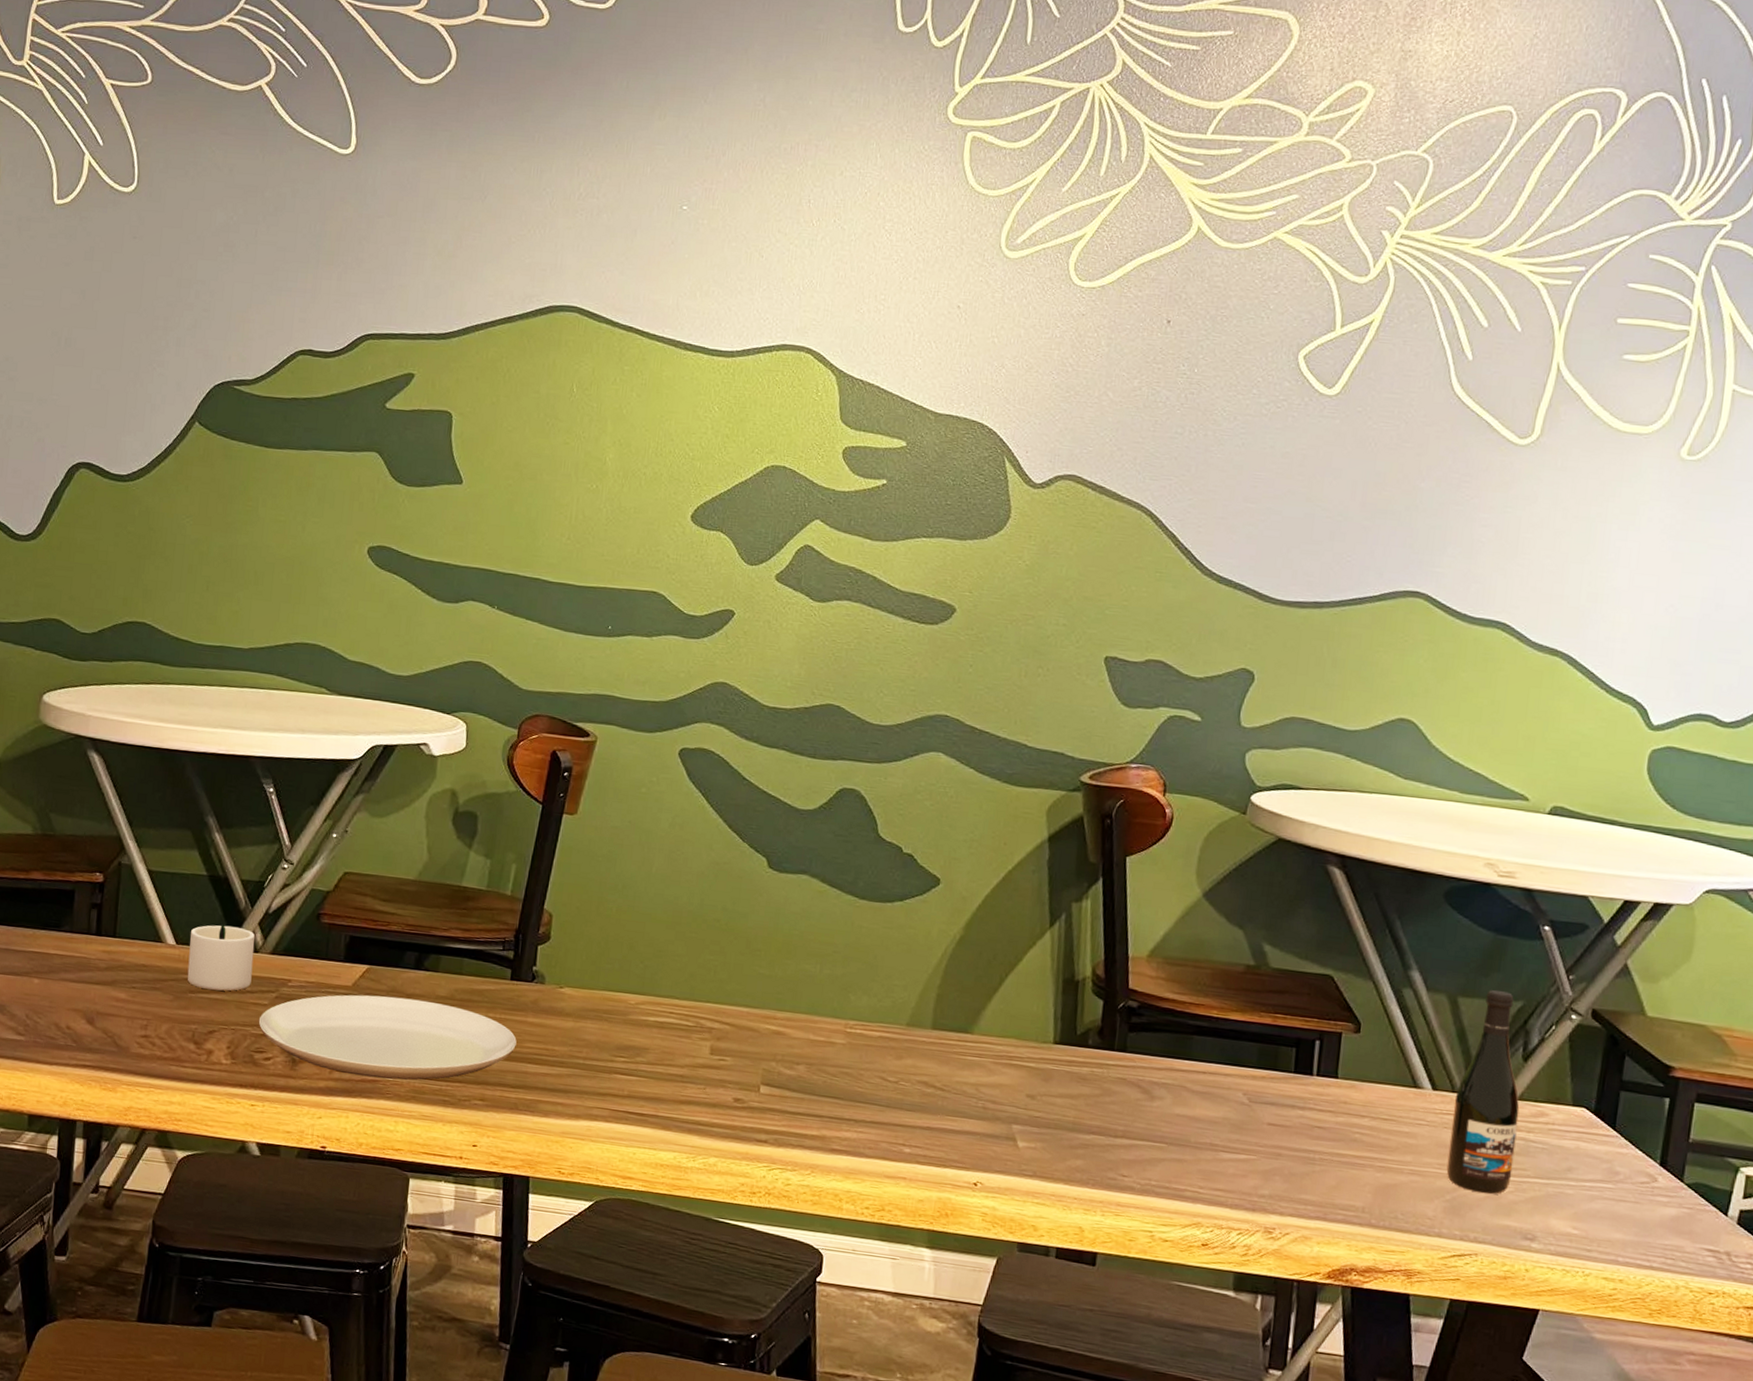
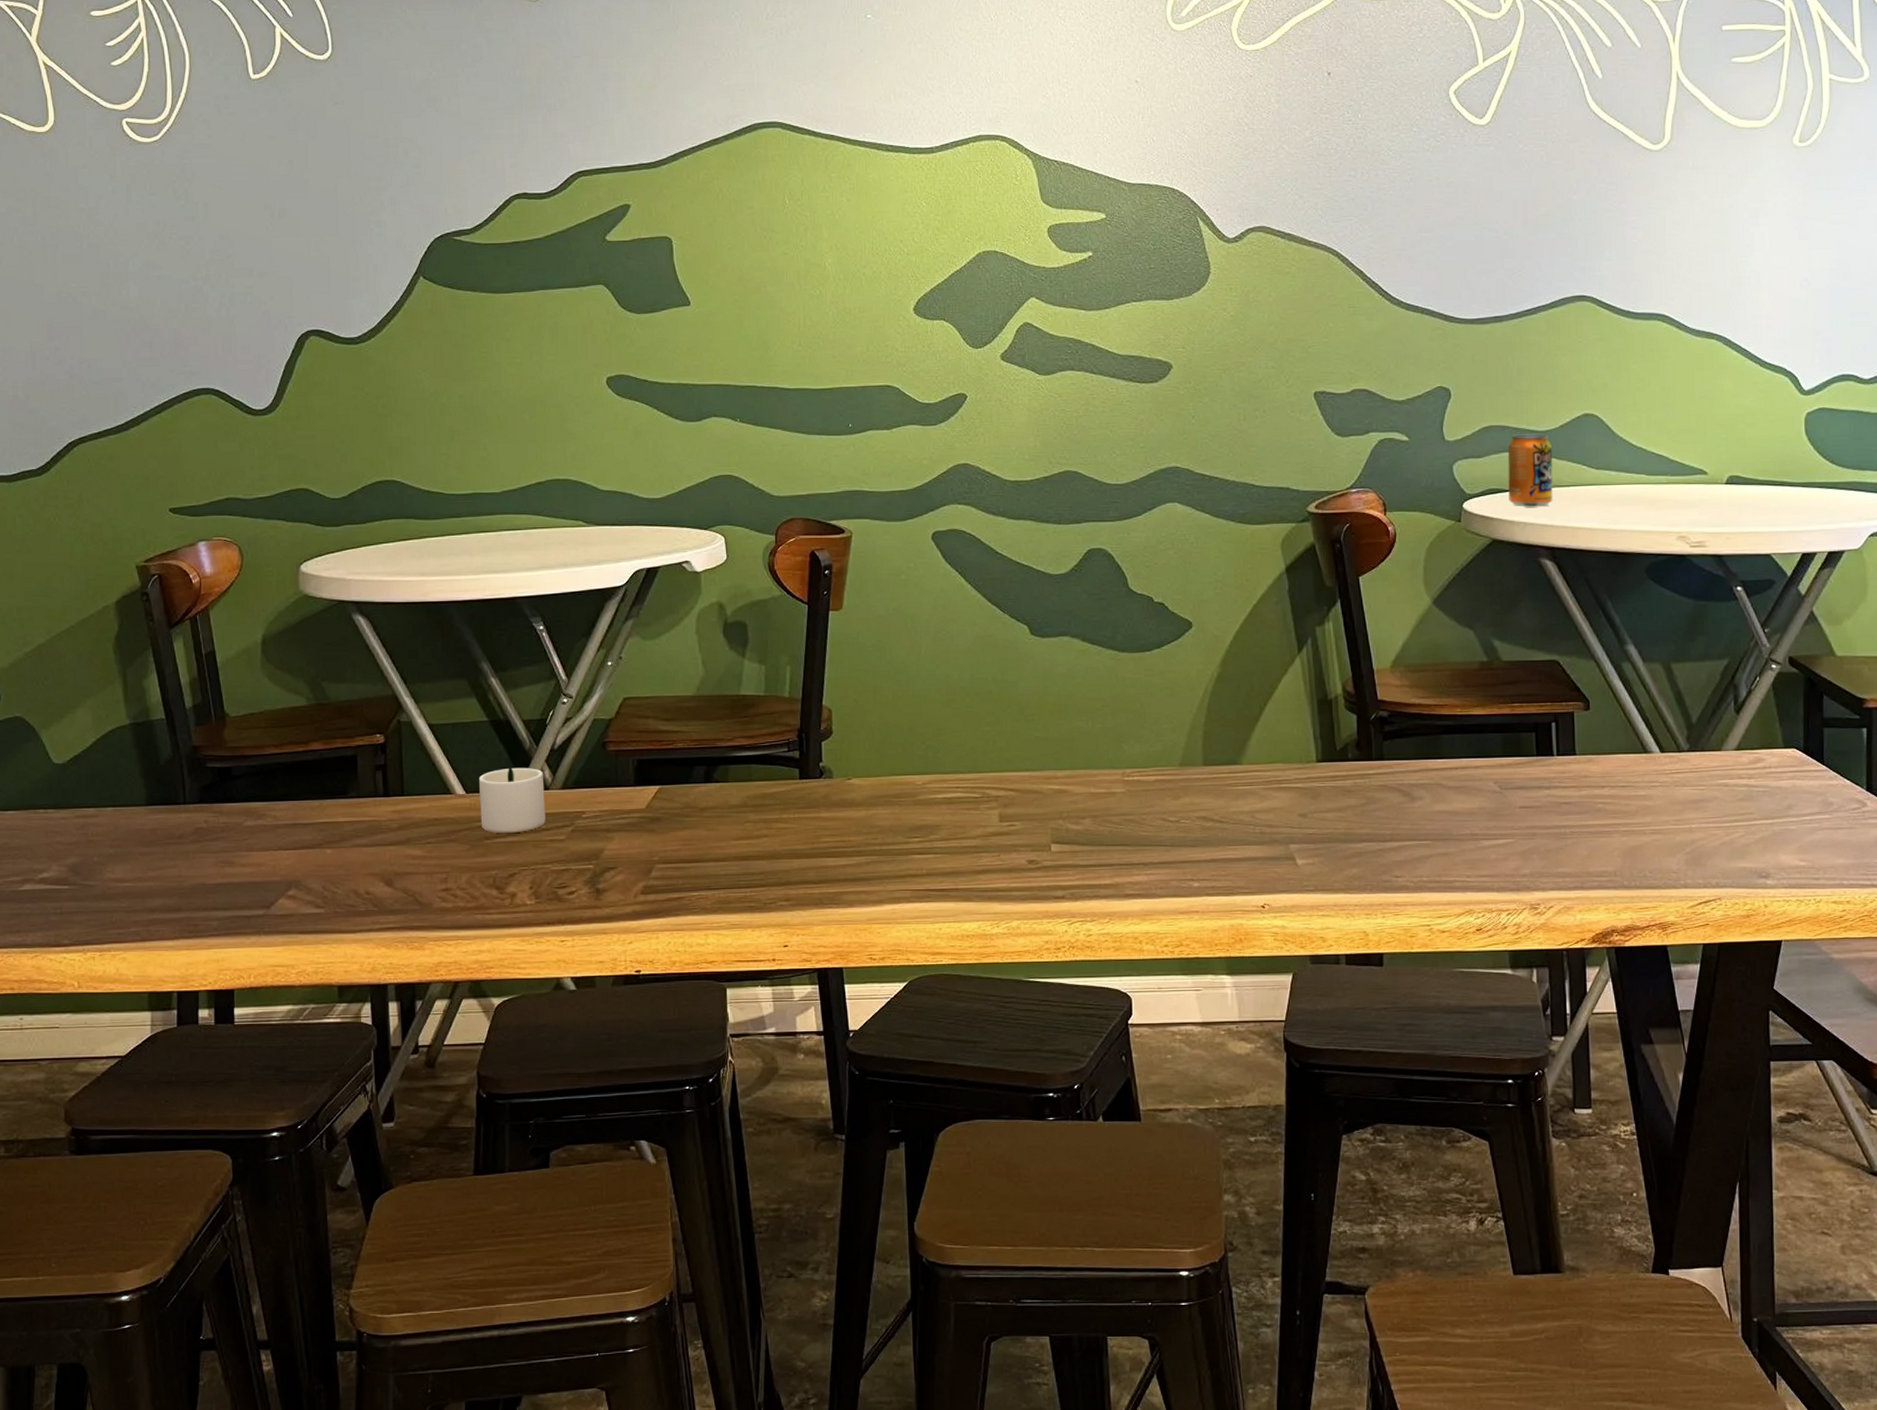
plate: present [258,994,517,1080] -> none [557,812,813,896]
pop: none [1302,729,1359,811] -> present [1507,433,1553,507]
beer bottle: present [1446,990,1520,1194] -> none [1681,652,1741,842]

